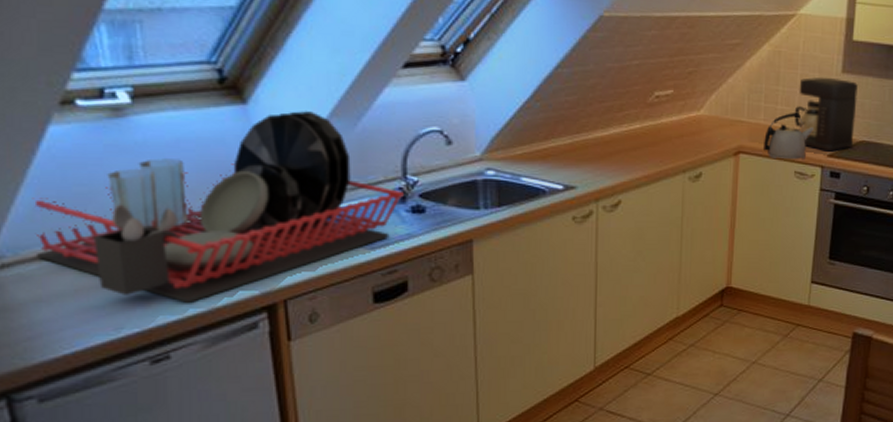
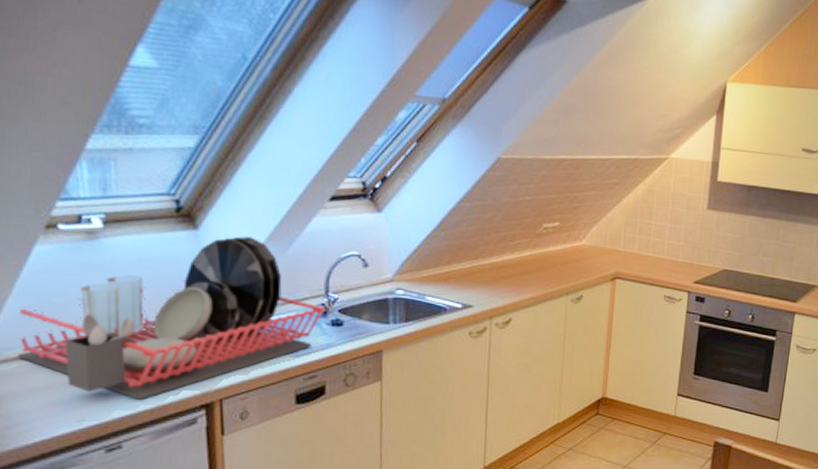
kettle: present [762,112,815,160] -> none [636,243,683,286]
coffee maker: present [794,77,858,152] -> none [664,212,721,279]

